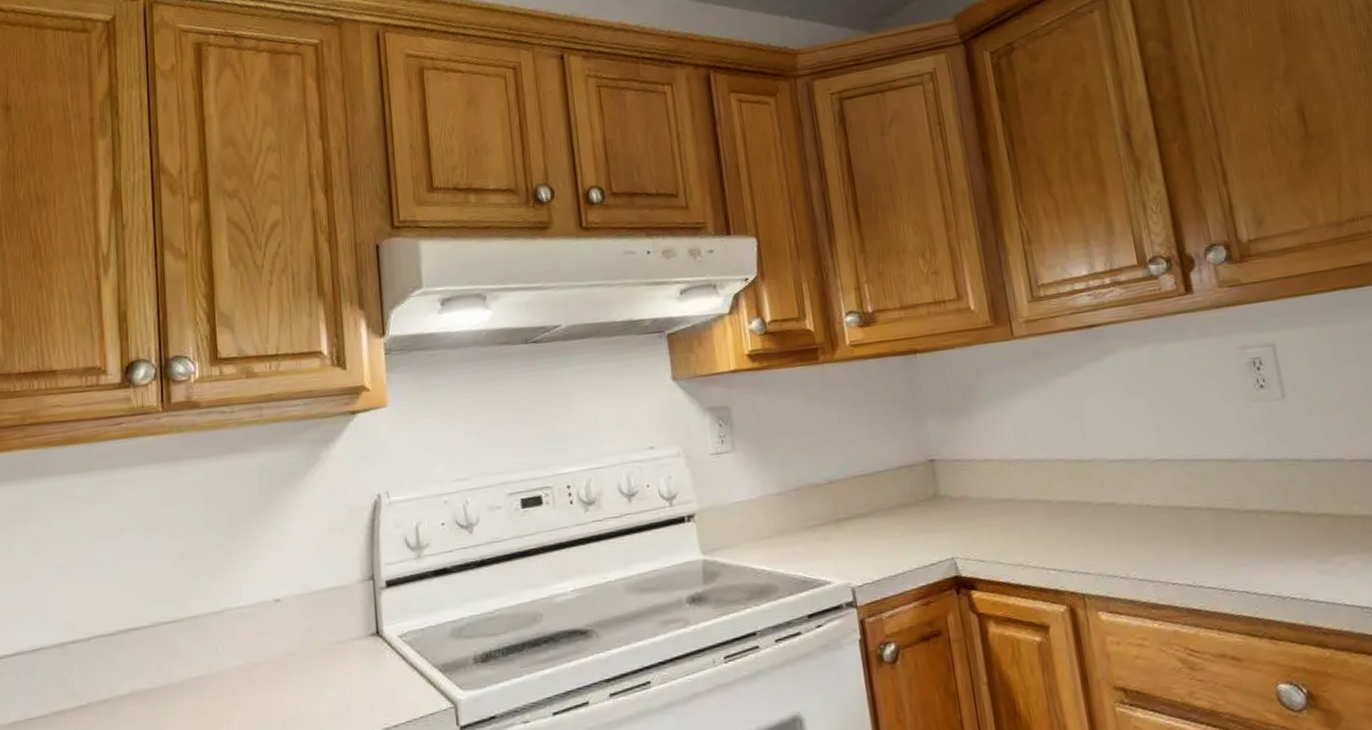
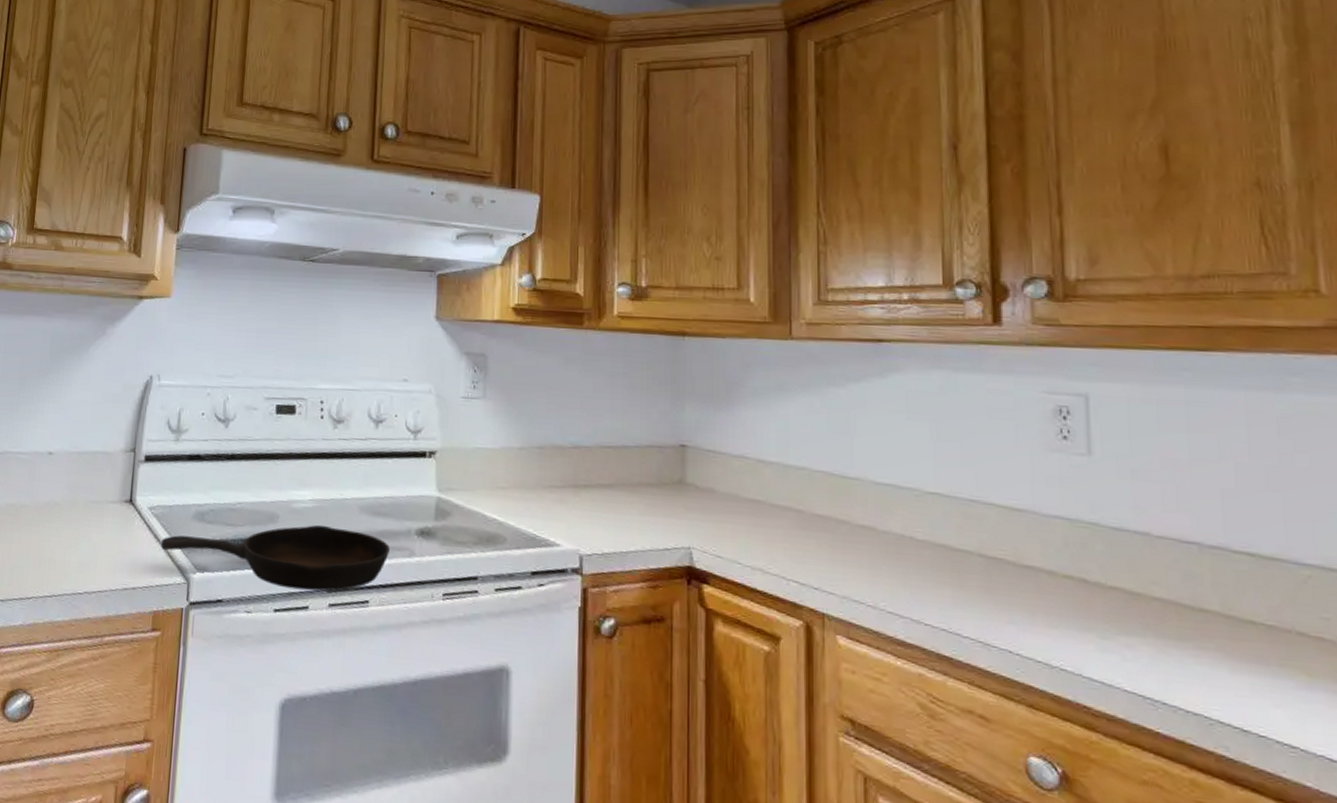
frying pan: none [419,612,664,689] -> present [161,524,390,592]

